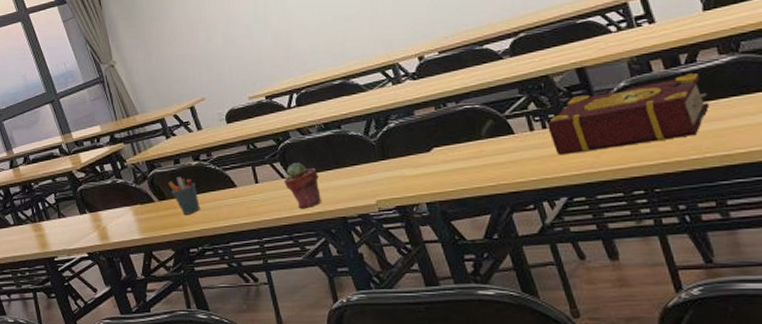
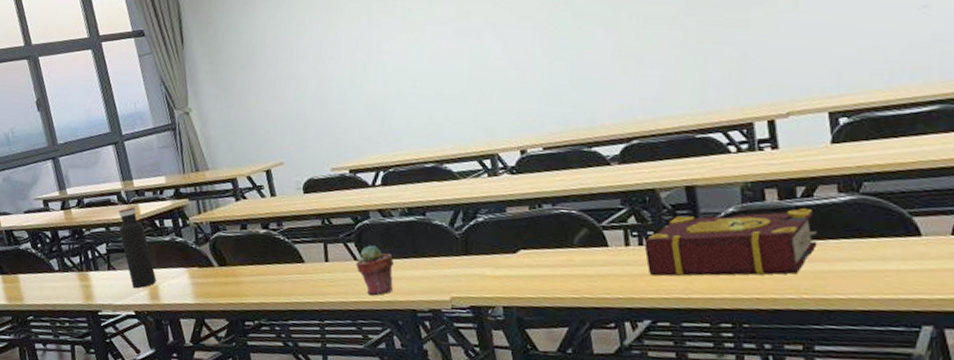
water bottle: none [61,157,104,232] -> present [118,207,156,289]
pen holder: present [168,177,200,216] -> none [231,243,262,286]

